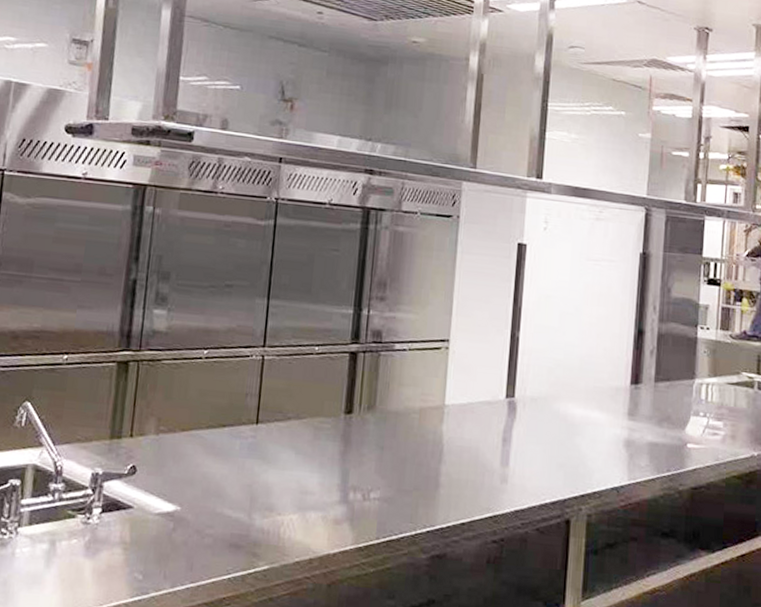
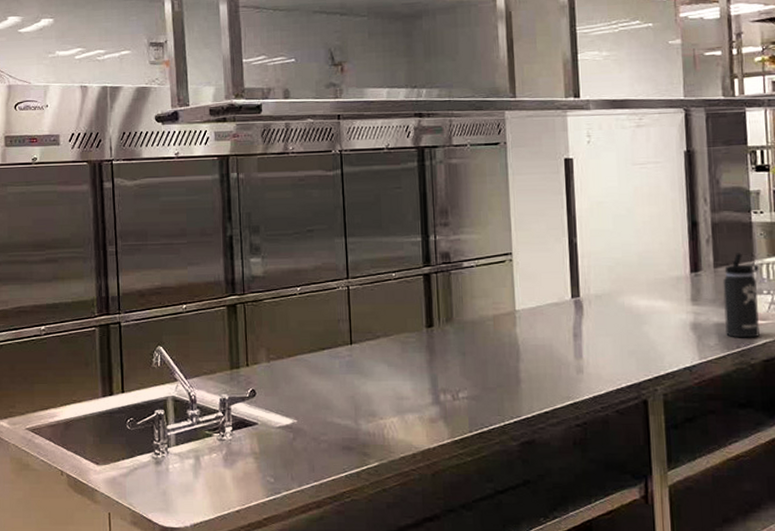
thermos bottle: none [657,369,699,462] -> present [722,253,760,338]

